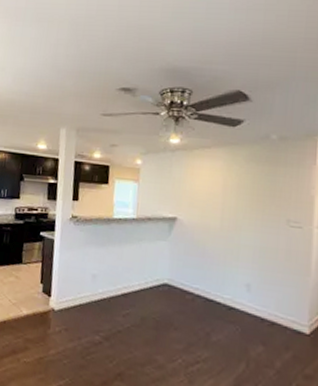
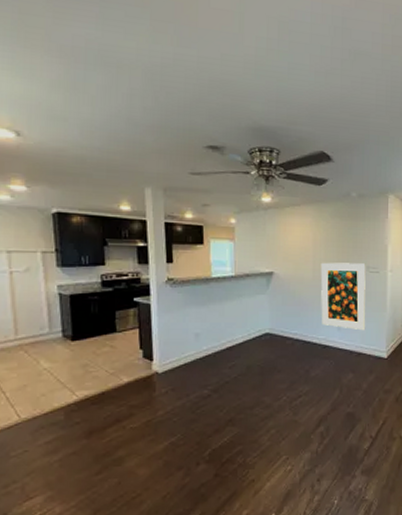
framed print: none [228,211,286,296] -> present [320,262,366,331]

